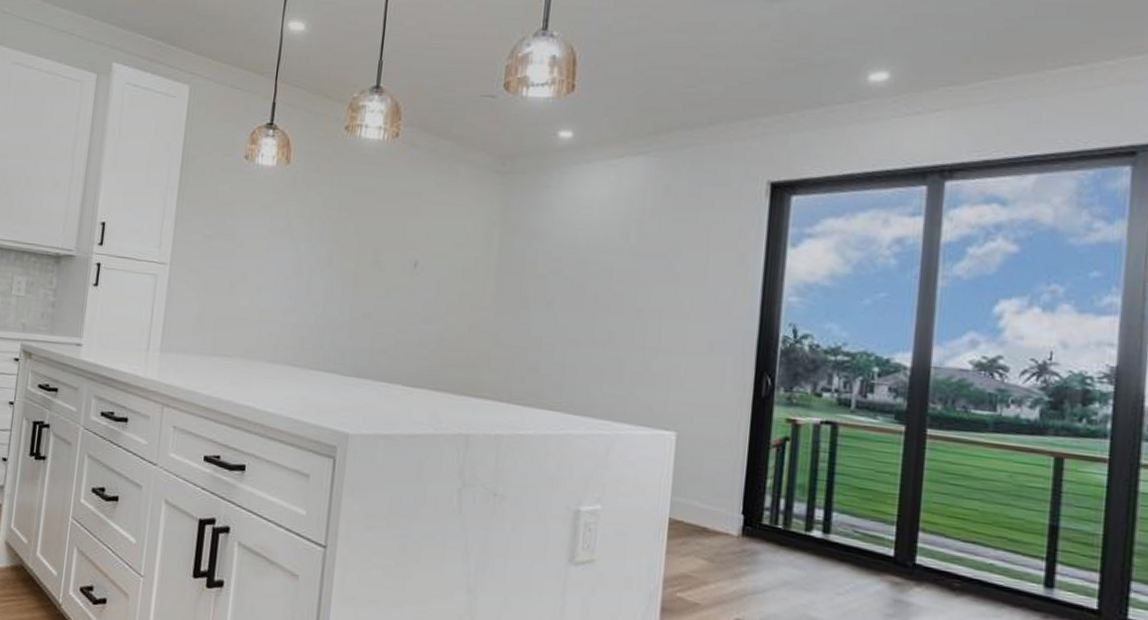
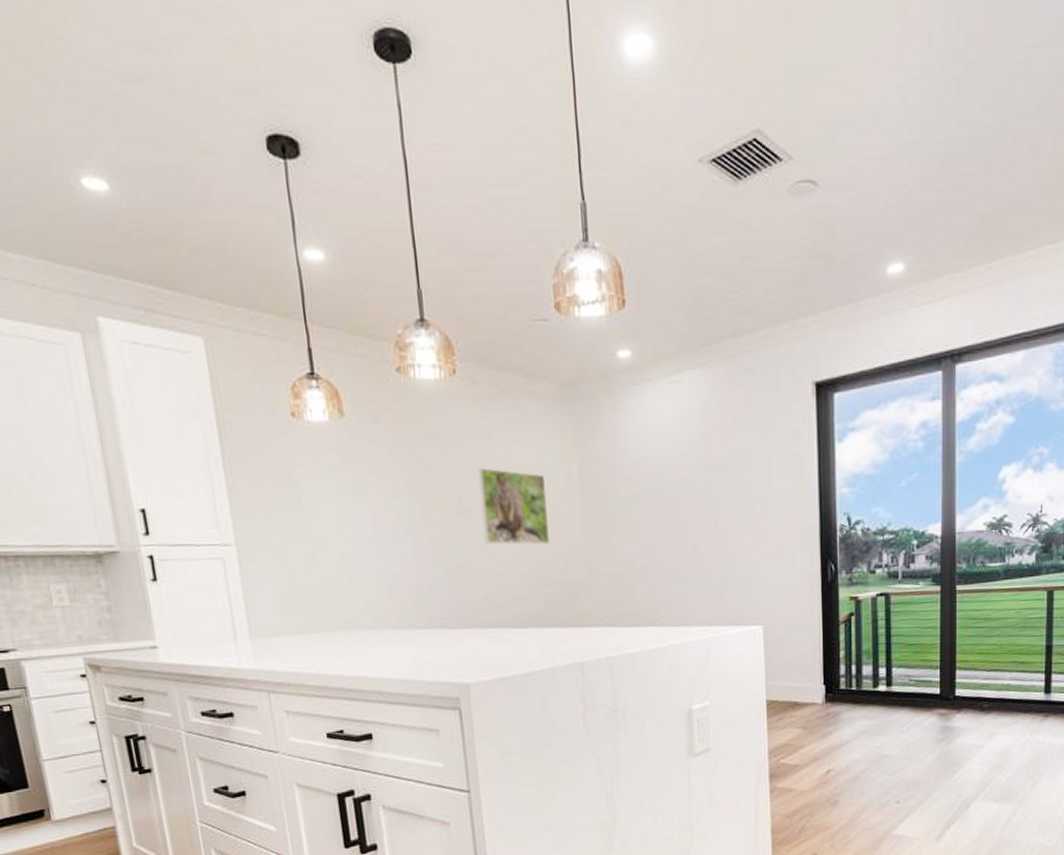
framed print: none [393,225,465,308] -> present [478,468,549,545]

